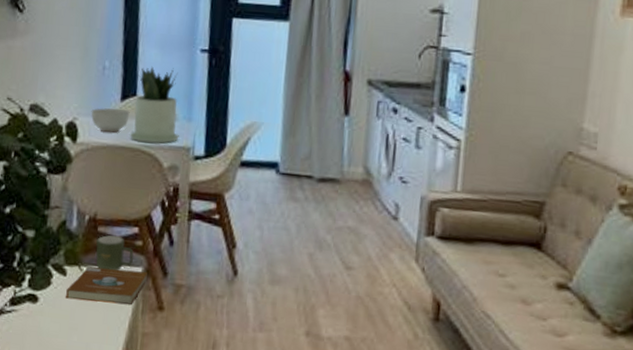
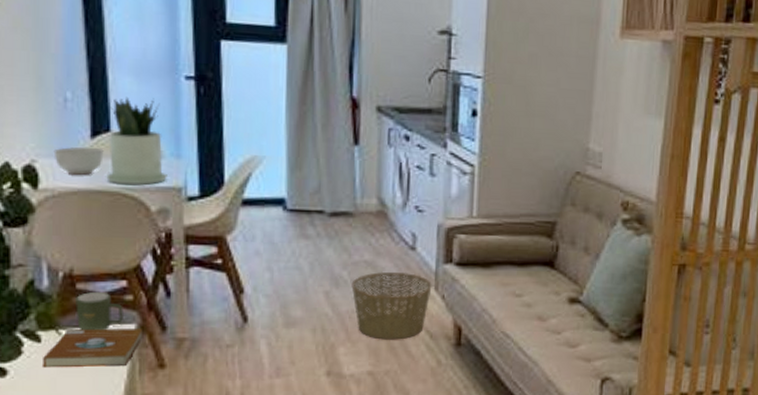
basket: none [334,238,413,309] -> present [351,271,432,340]

